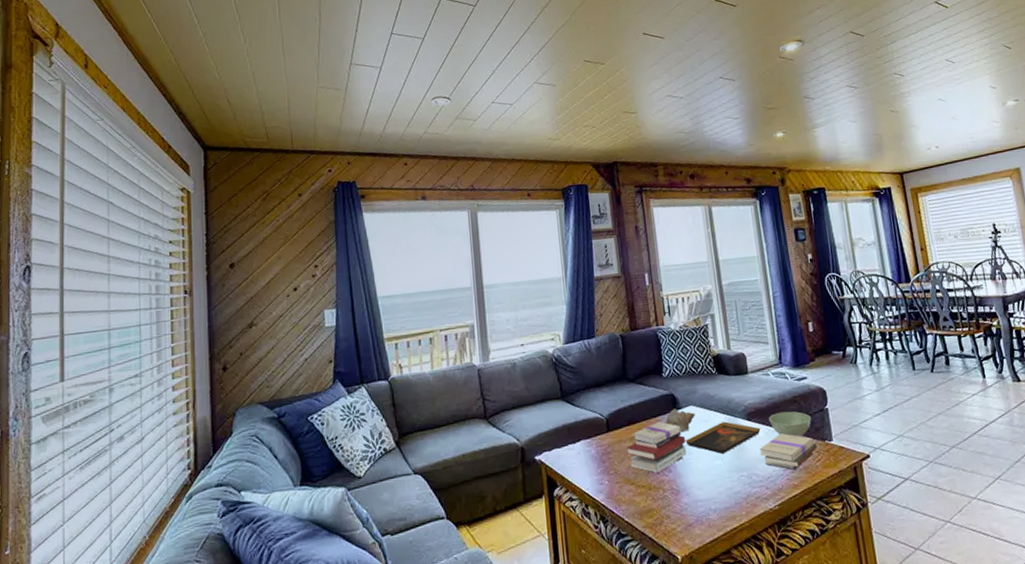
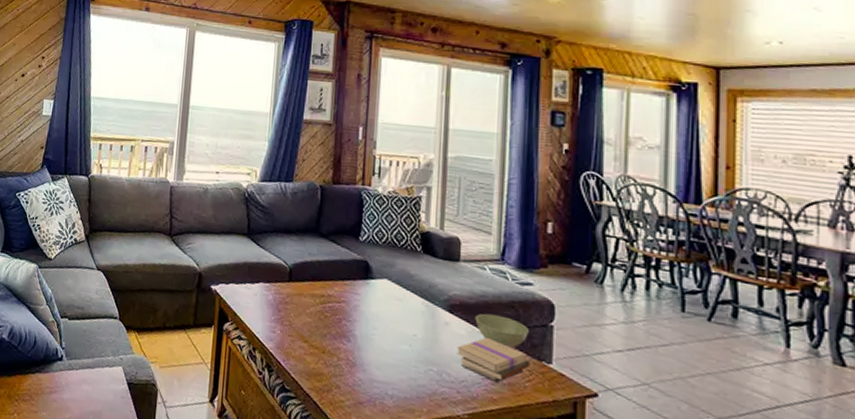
books: present [626,421,687,473] -> none [306,286,372,338]
seashell: present [664,408,695,432] -> none [352,277,388,304]
decorative tray: present [685,421,761,454] -> none [371,305,463,340]

